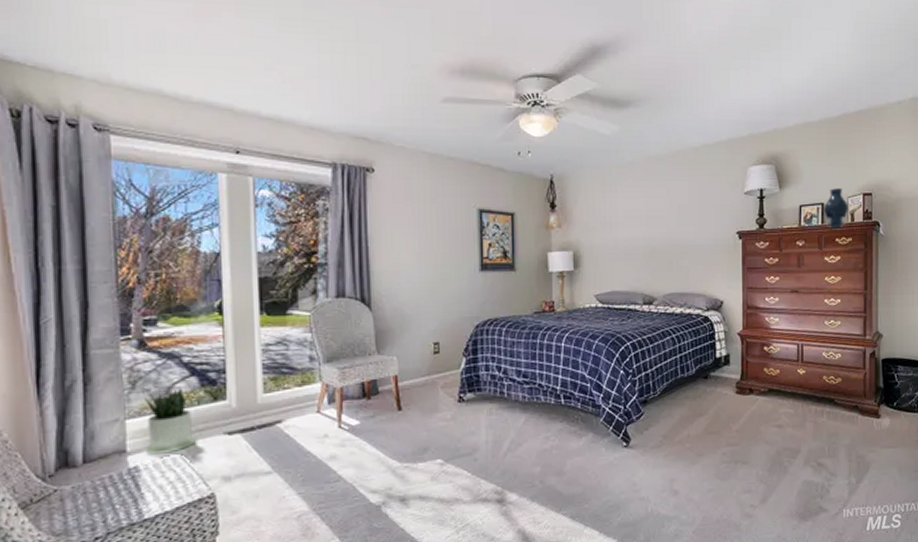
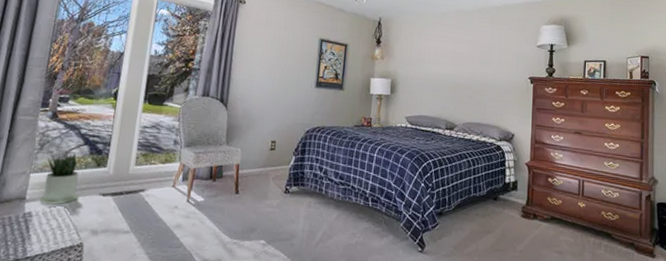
vase: present [824,188,849,230] -> none [605,49,629,84]

